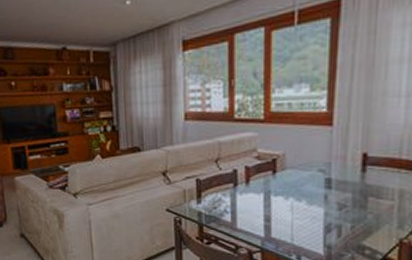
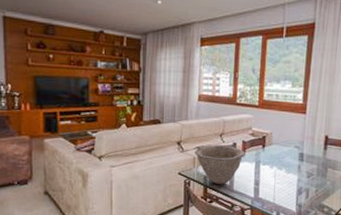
bowl: none [184,173,250,221] -> present [194,145,245,184]

